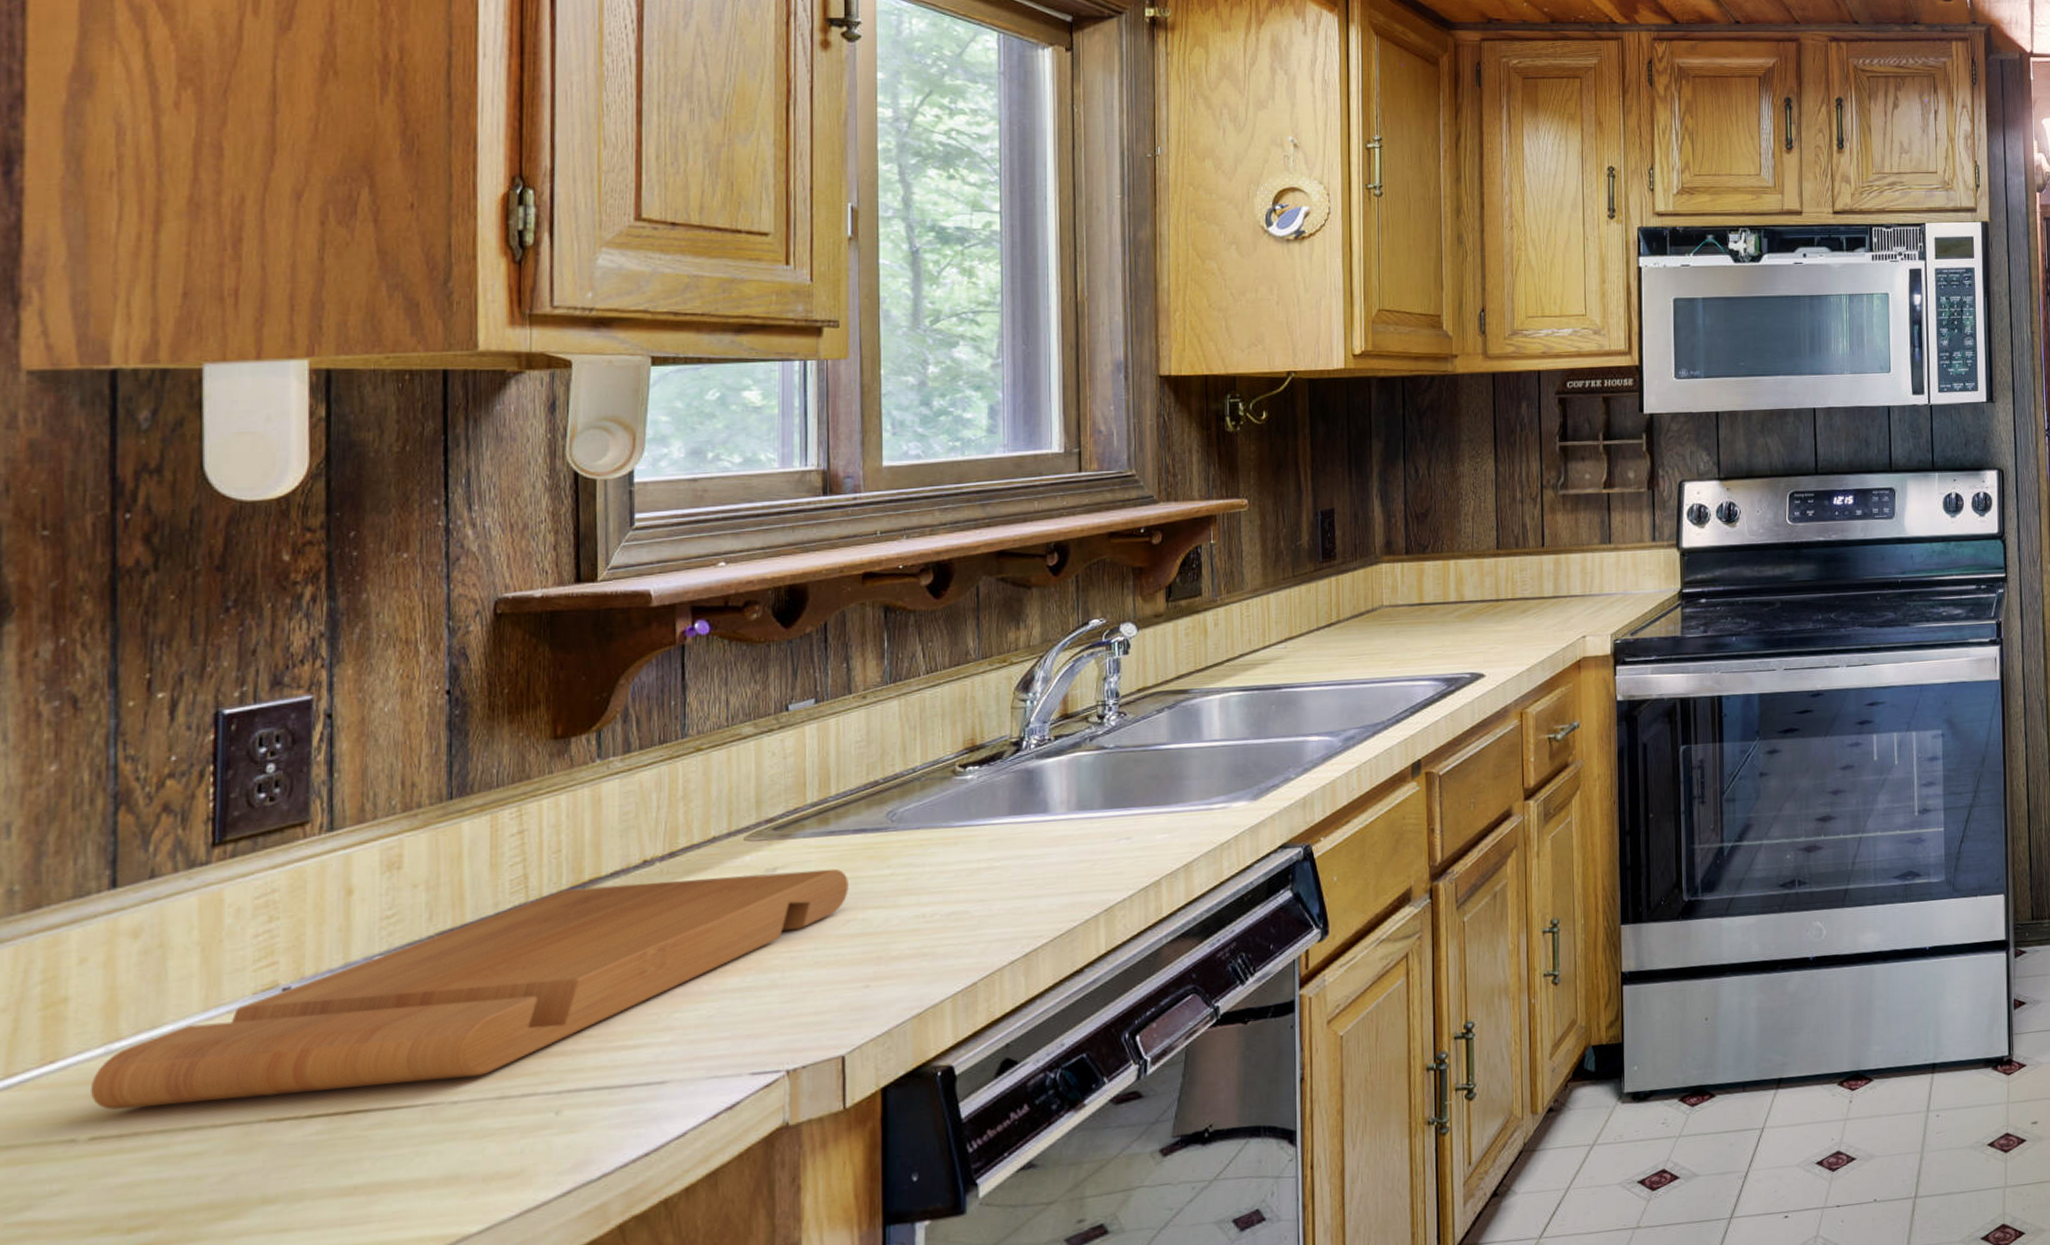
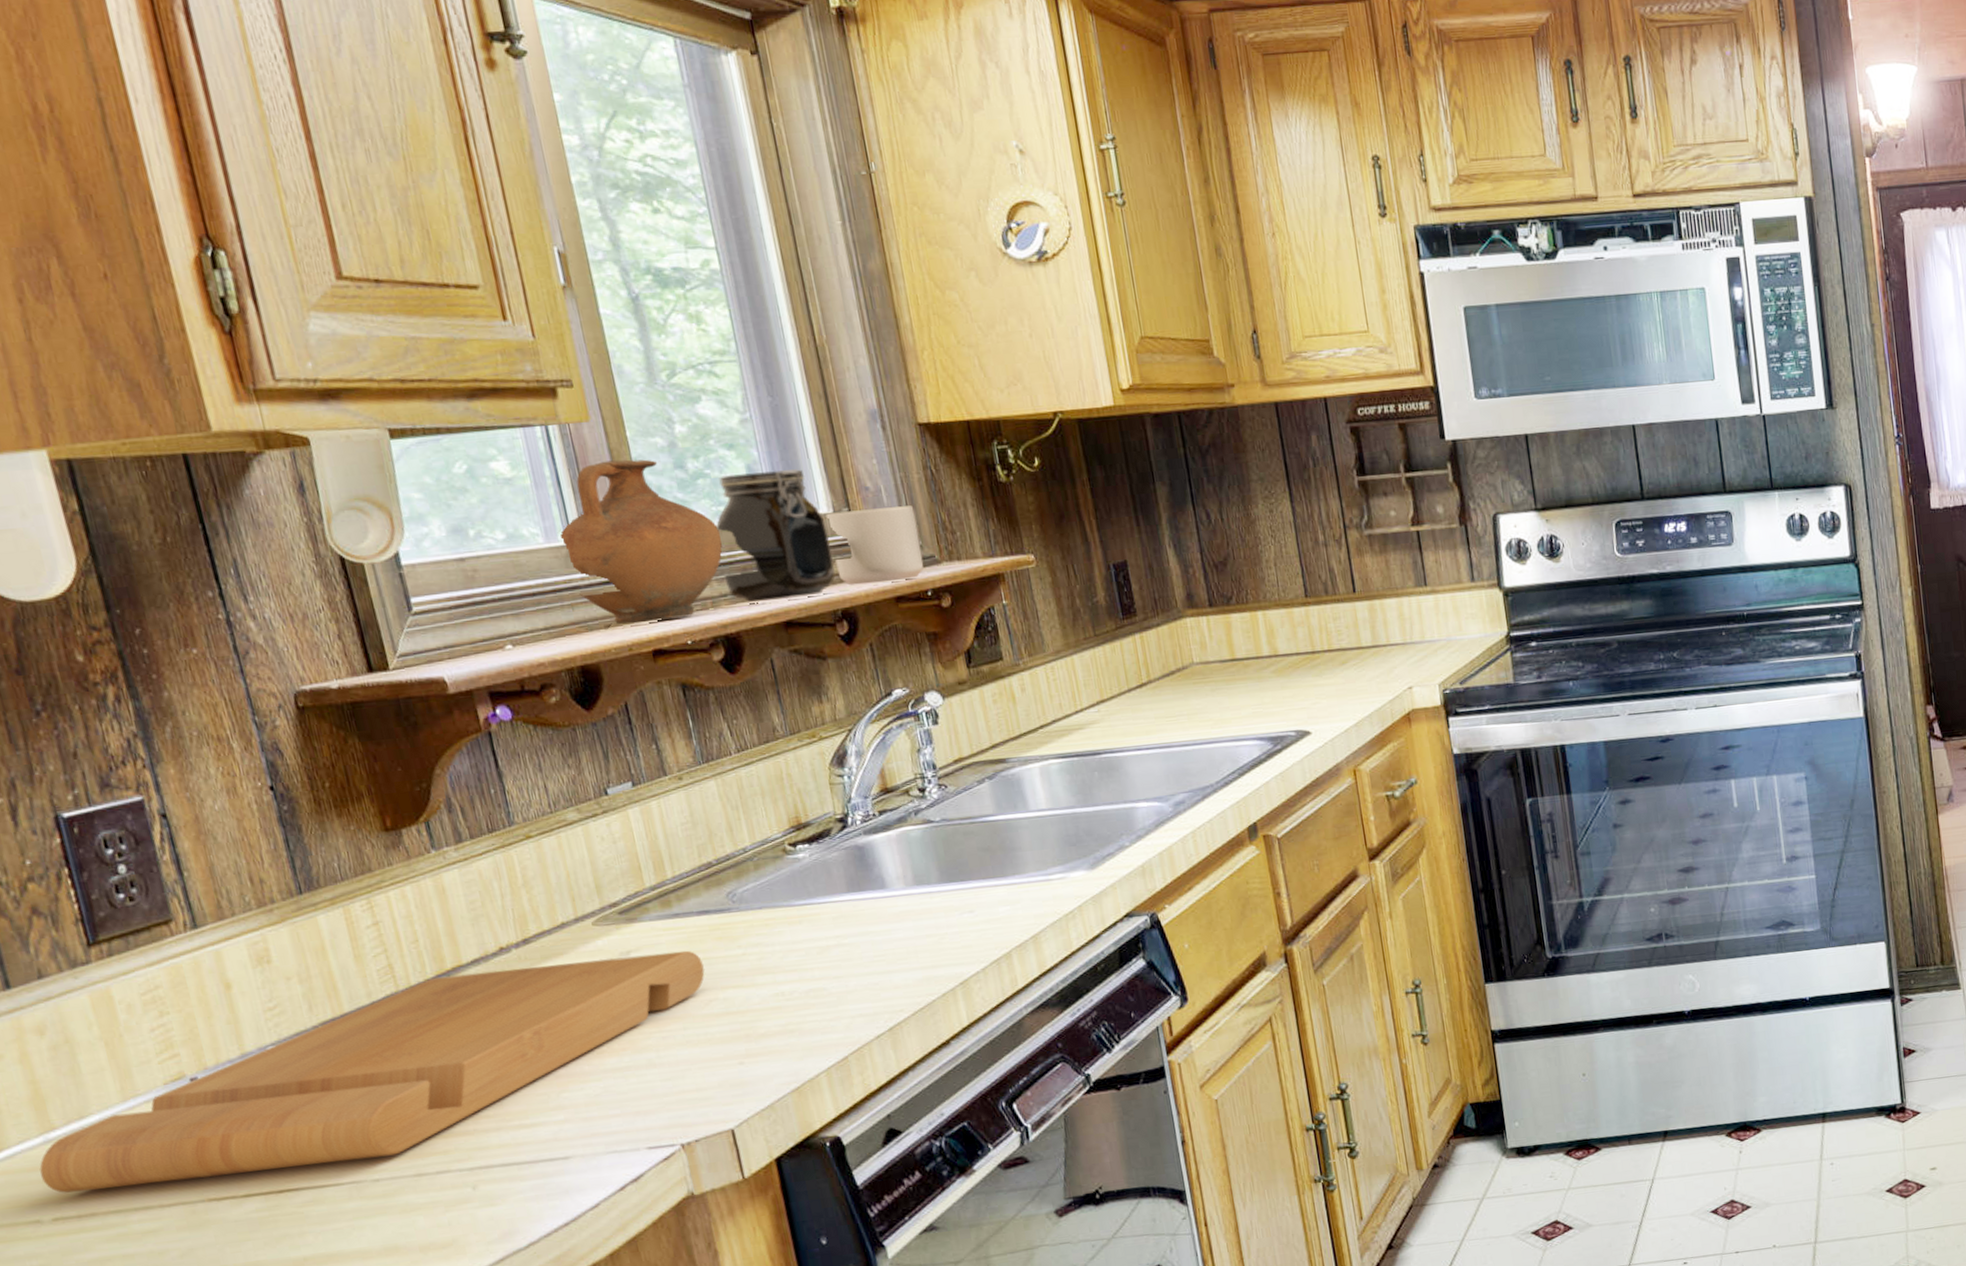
ceramic jug: none [794,395,951,547] -> present [557,459,722,624]
jar: none [947,411,1056,531] -> present [716,469,836,602]
mug: none [1056,449,1142,520] -> present [825,505,924,586]

